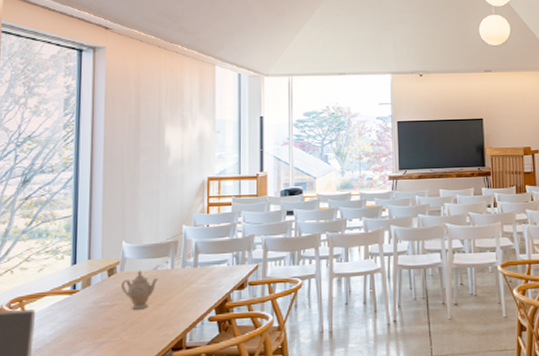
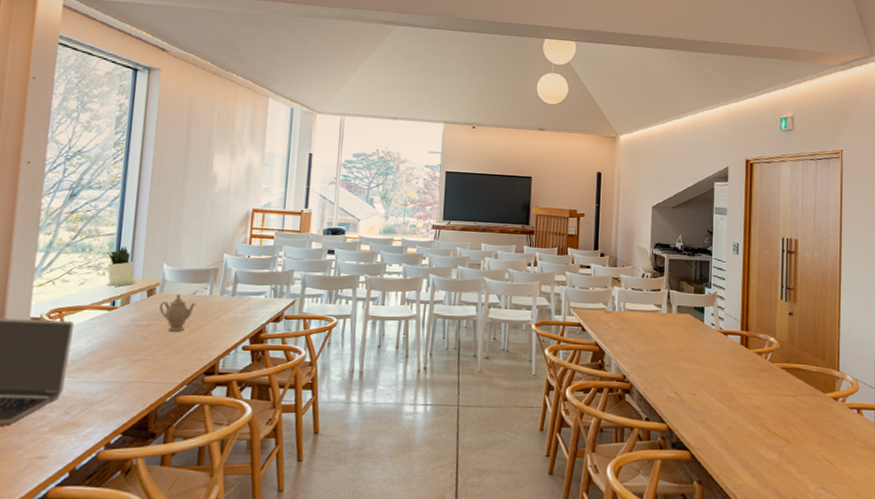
planter: none [63,228,97,271] -> present [106,246,138,287]

